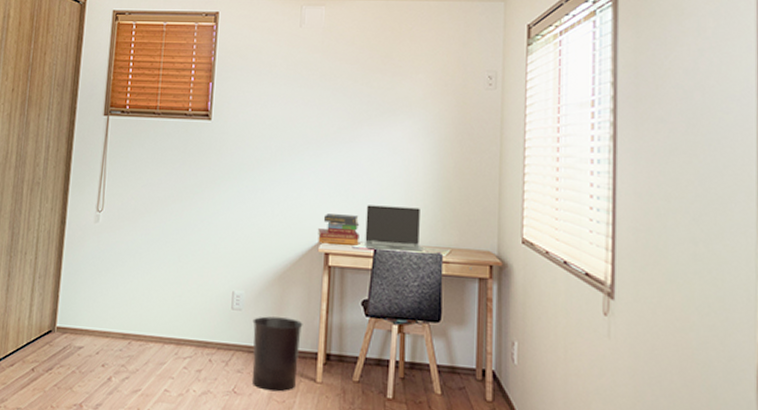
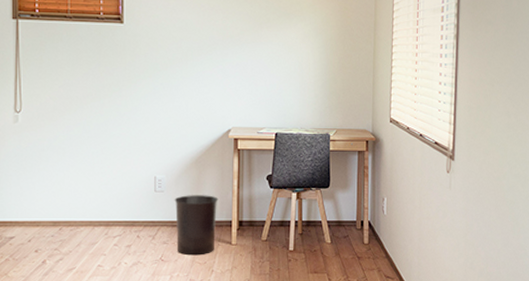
books: present [317,214,360,246] -> none [227,105,263,131]
laptop: present [365,205,423,253] -> none [268,96,315,134]

